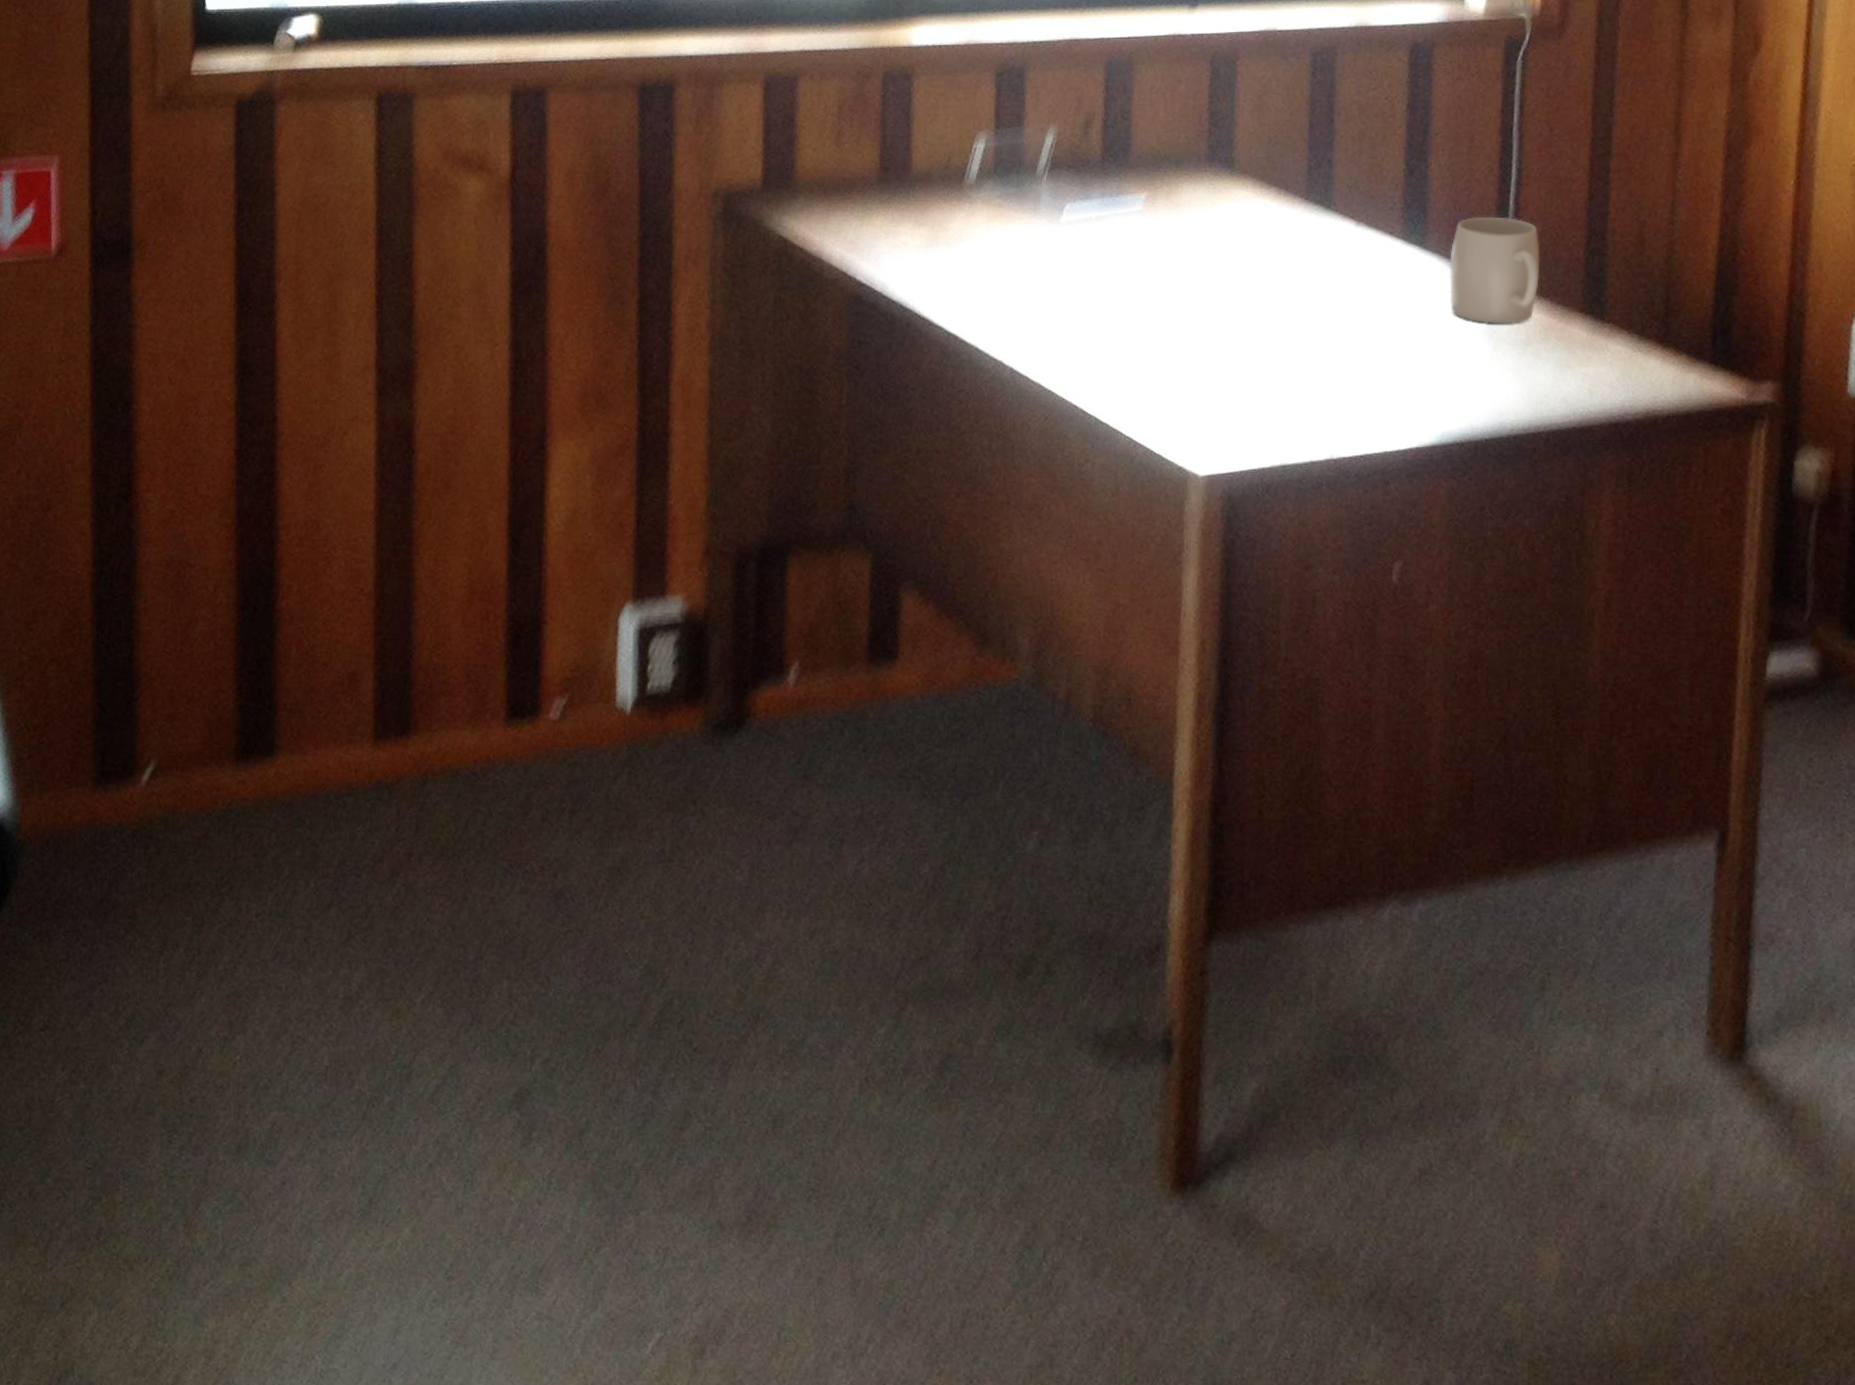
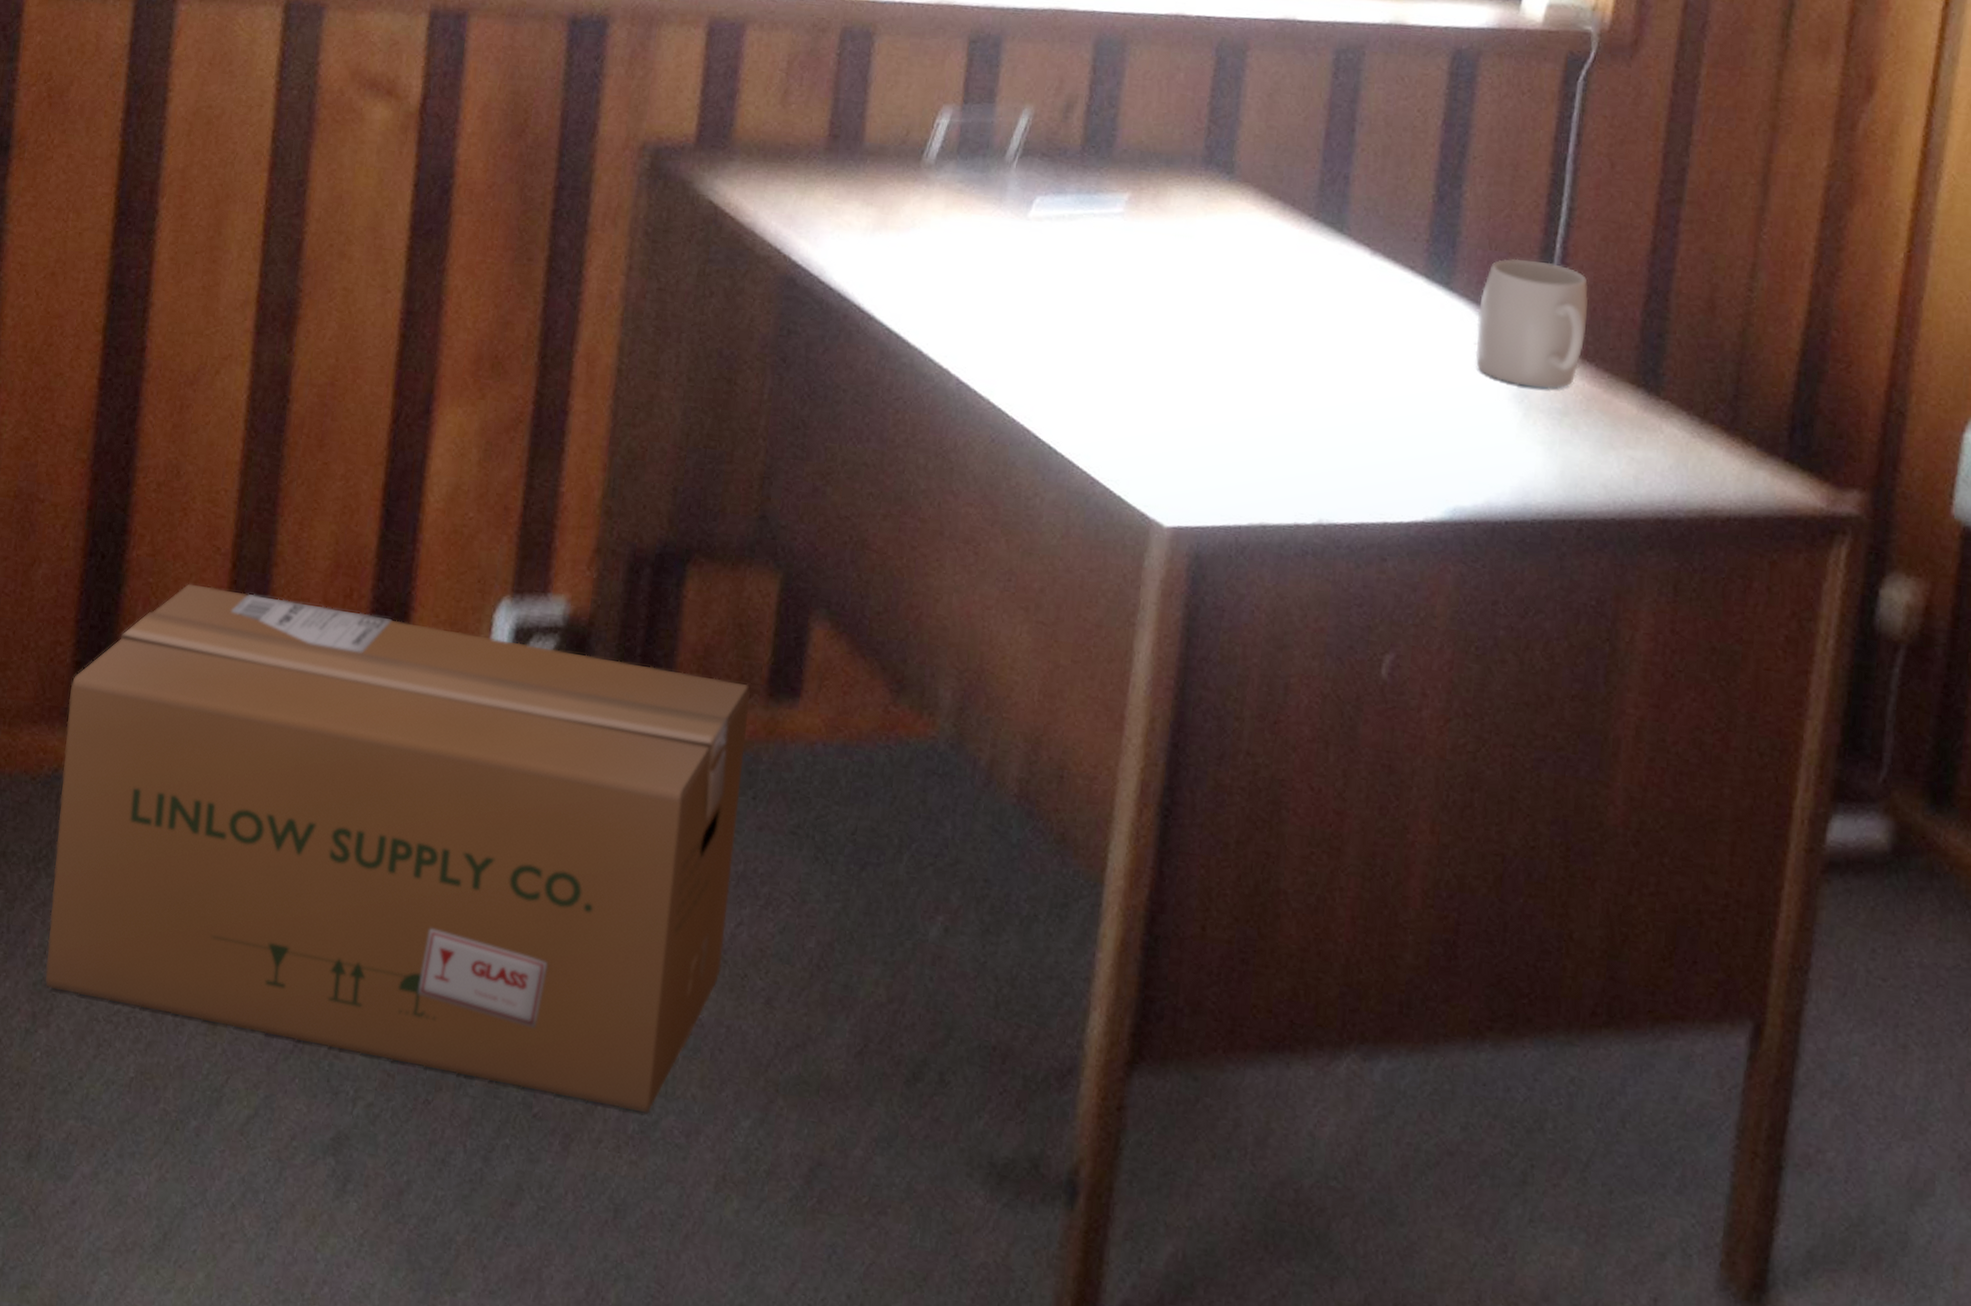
box: none [235,624,853,1034] -> present [45,583,750,1114]

